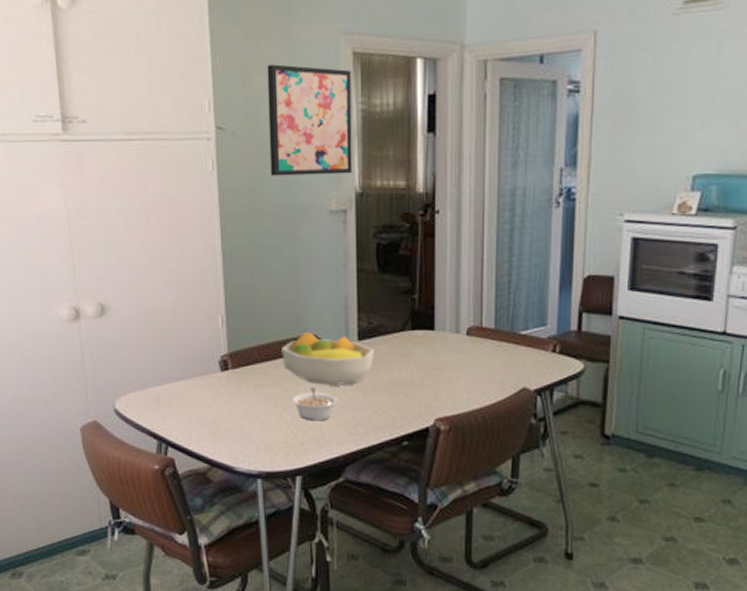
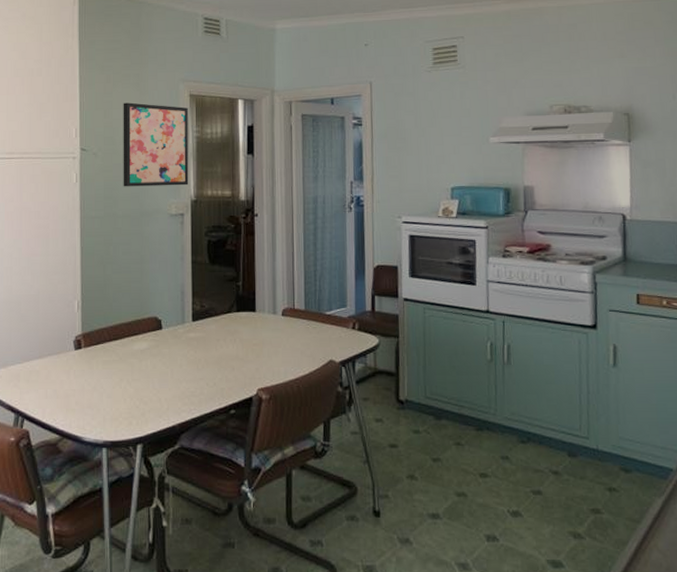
fruit bowl: present [281,331,374,386] -> none [128,314,206,361]
legume: present [291,386,338,421] -> none [135,362,175,393]

